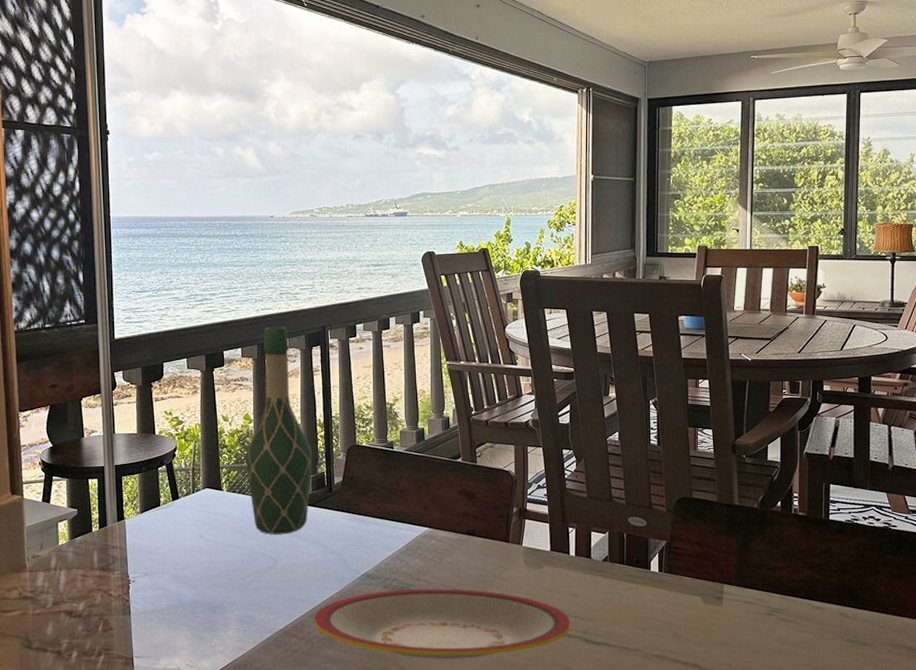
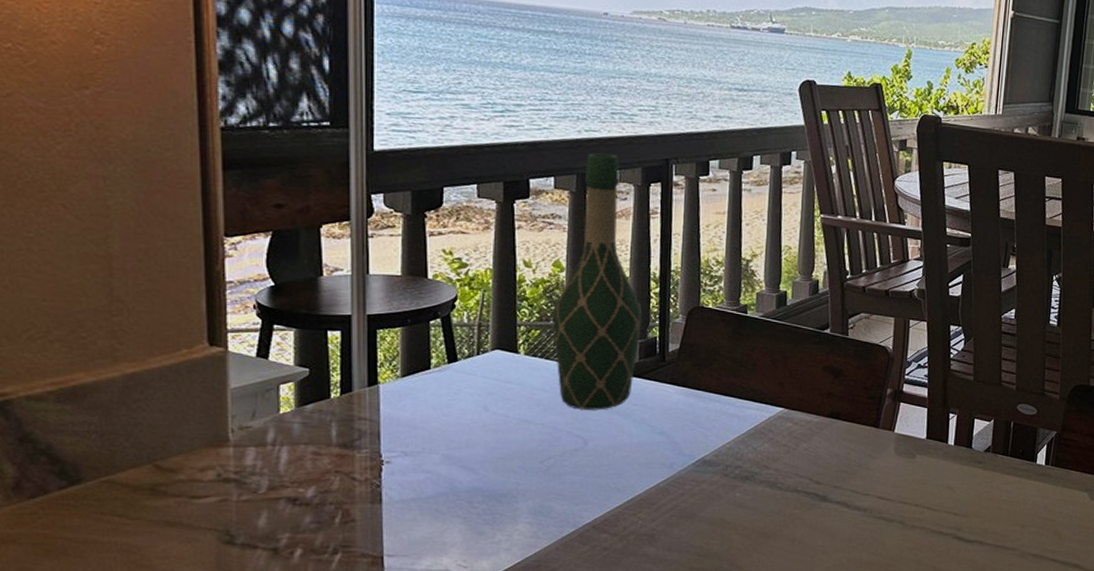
plate: present [313,589,571,659] -> none [631,478,943,558]

